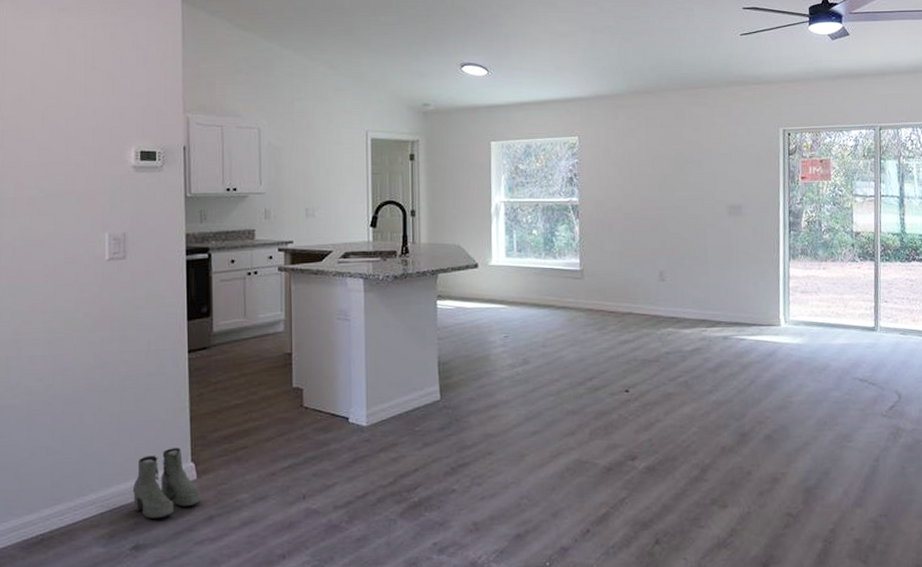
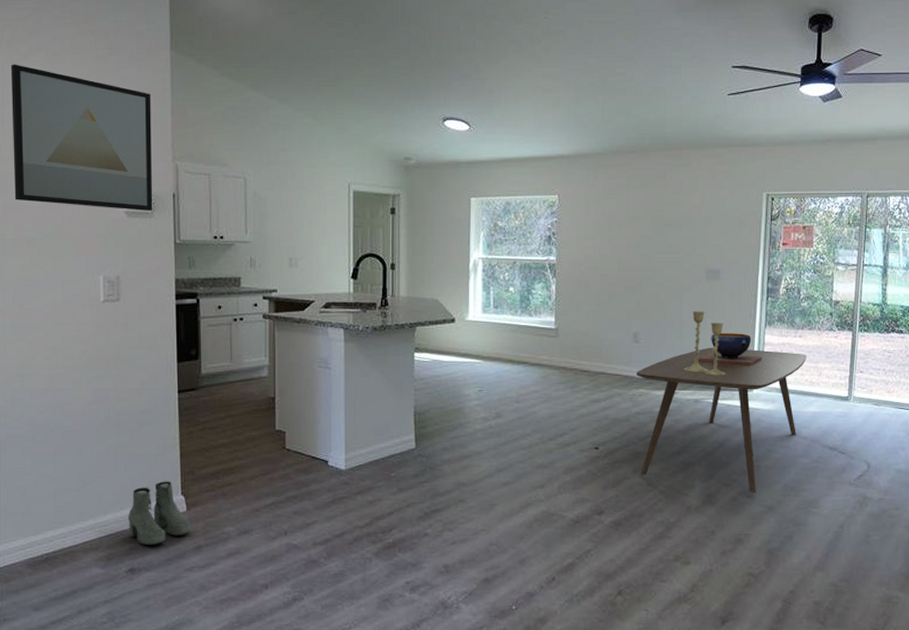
wall art: none [13,20,163,166] -> present [10,64,153,212]
dining table: none [664,283,832,431] -> present [637,347,806,494]
candlestick: none [710,247,752,311] -> present [683,311,725,375]
decorative bowl: none [724,267,788,300] -> present [697,333,762,366]

